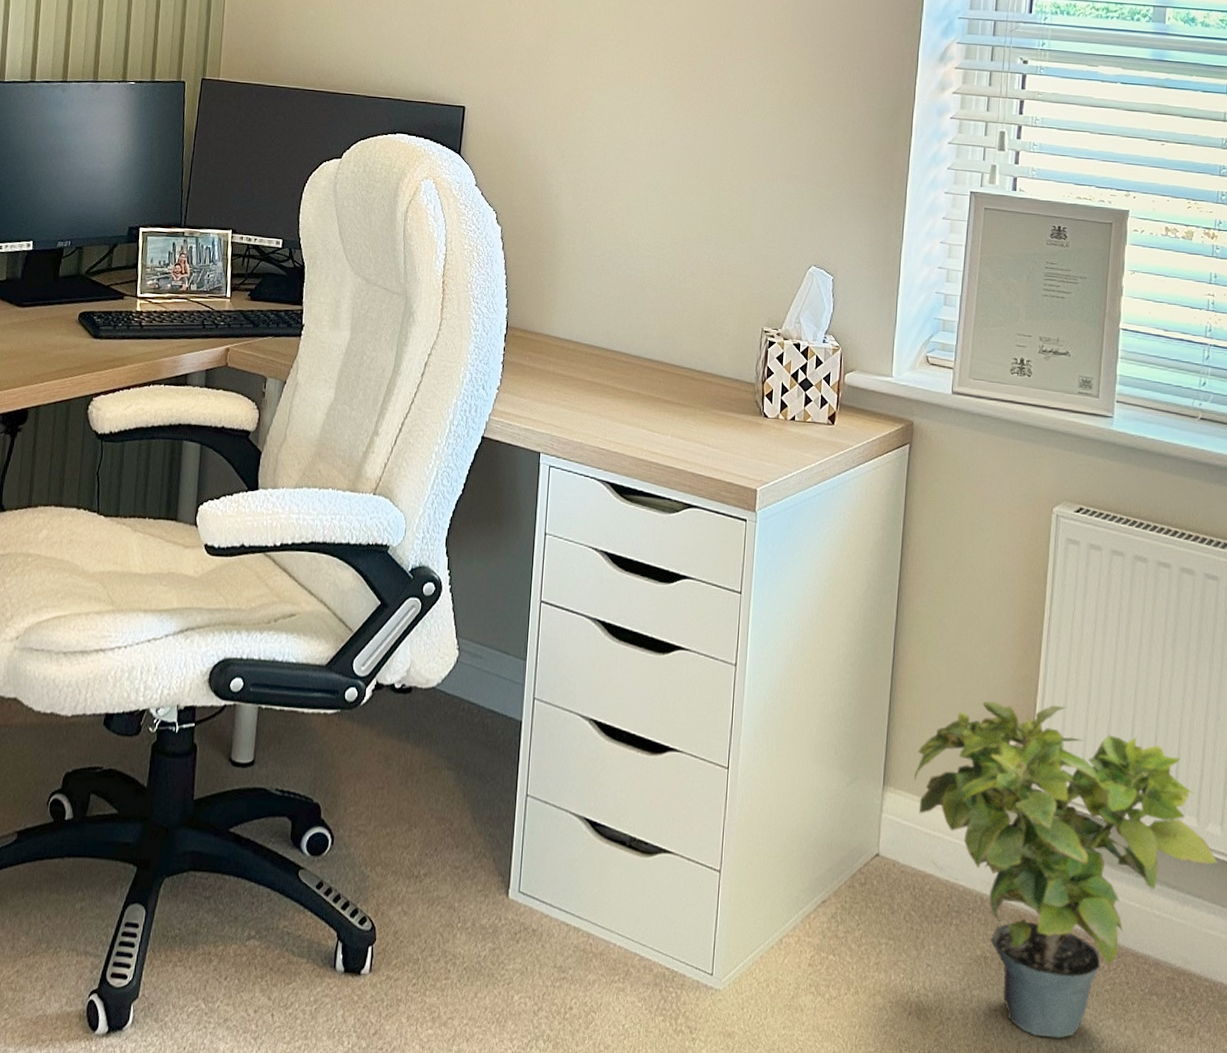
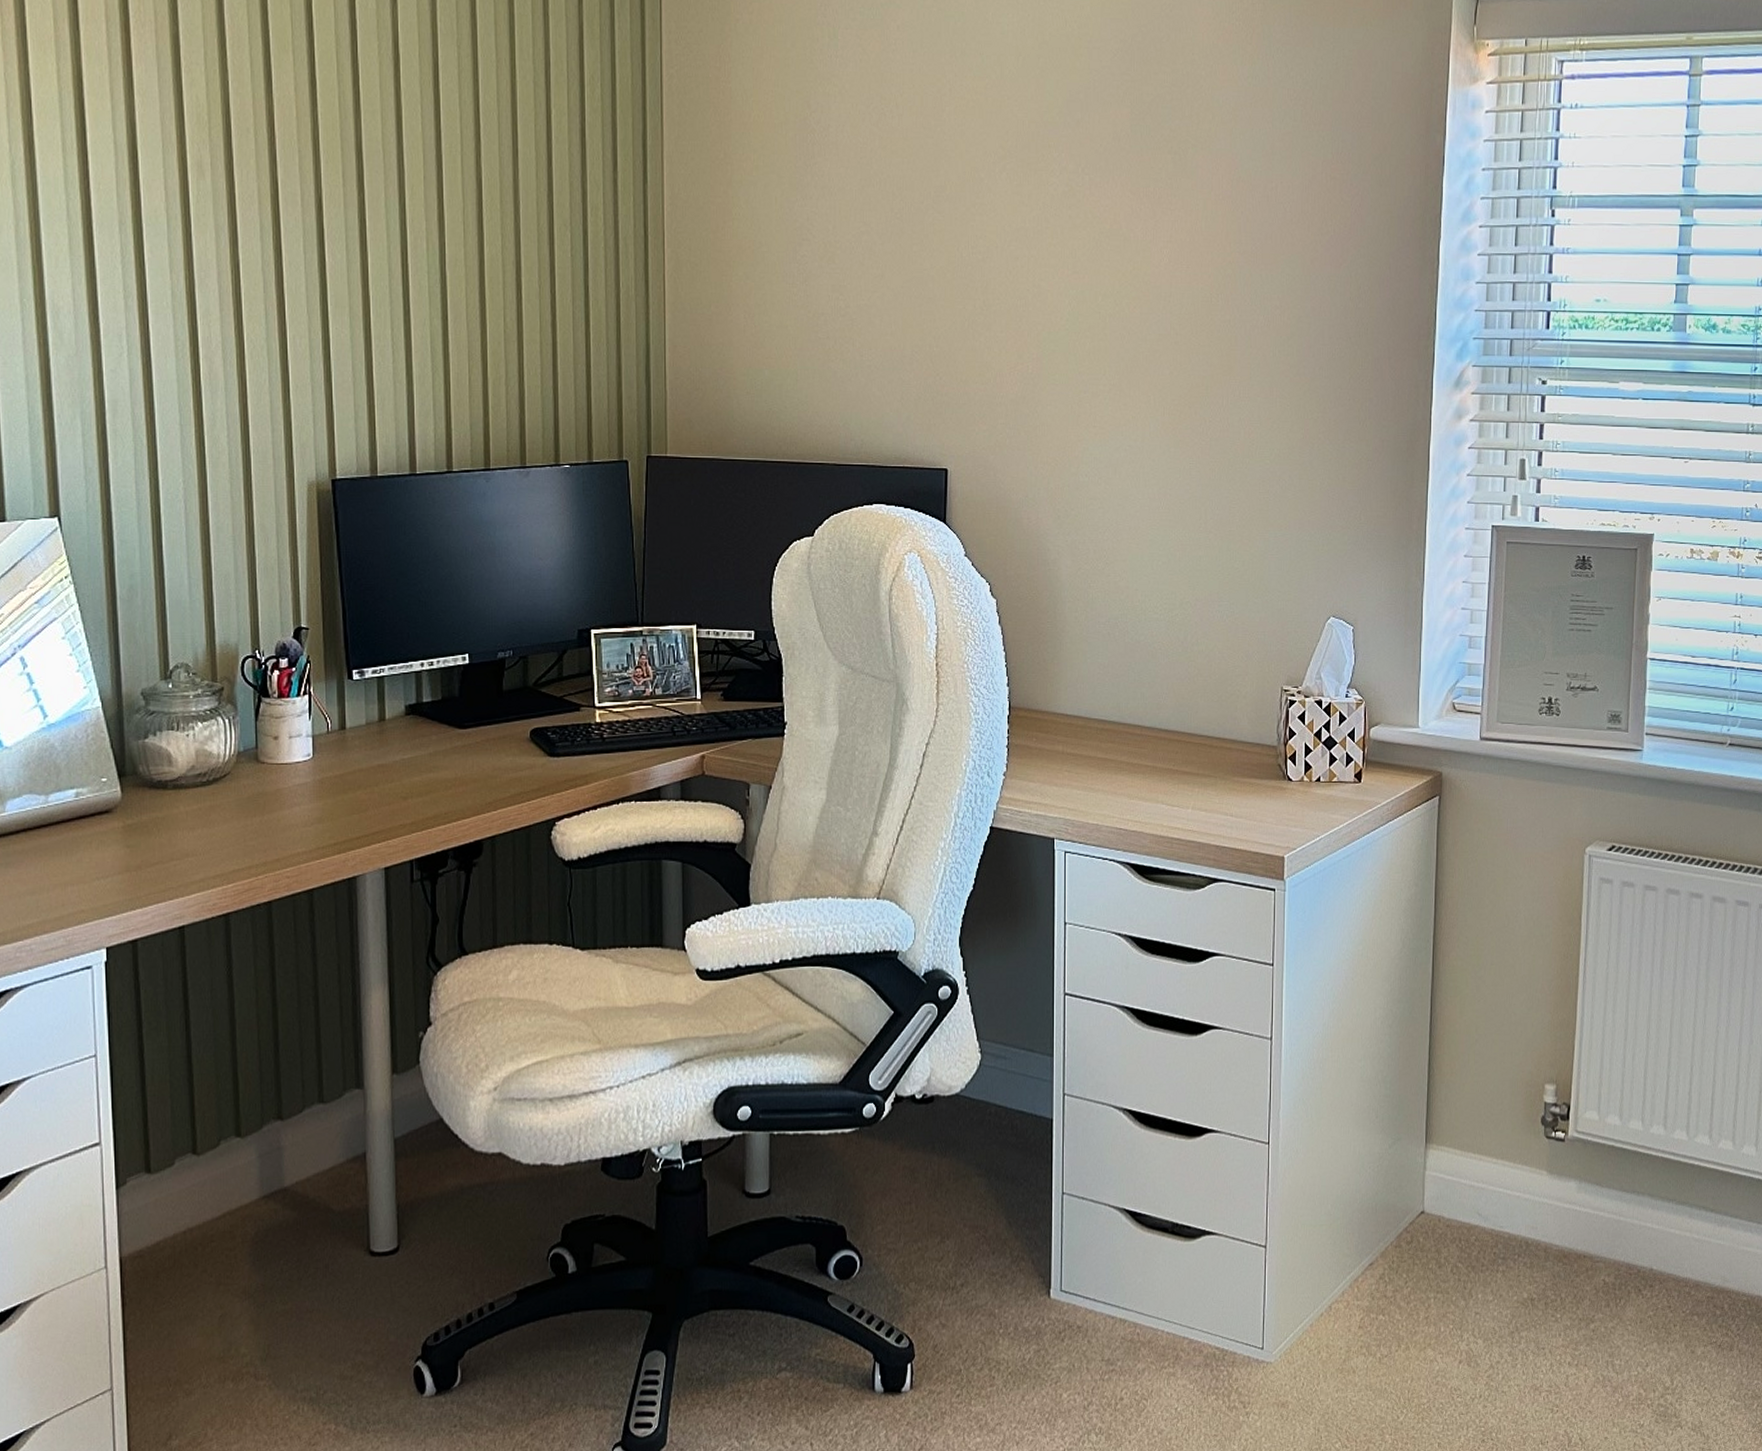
potted plant: present [914,701,1217,1039] -> none [1456,1046,1753,1368]

